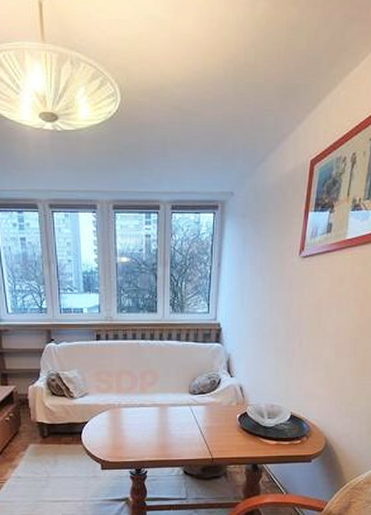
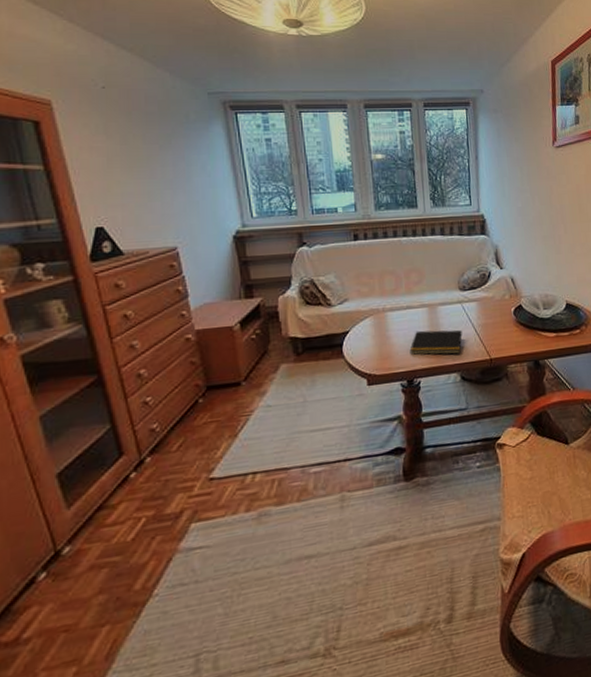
notepad: none [140,427,188,451] -> present [409,330,462,355]

